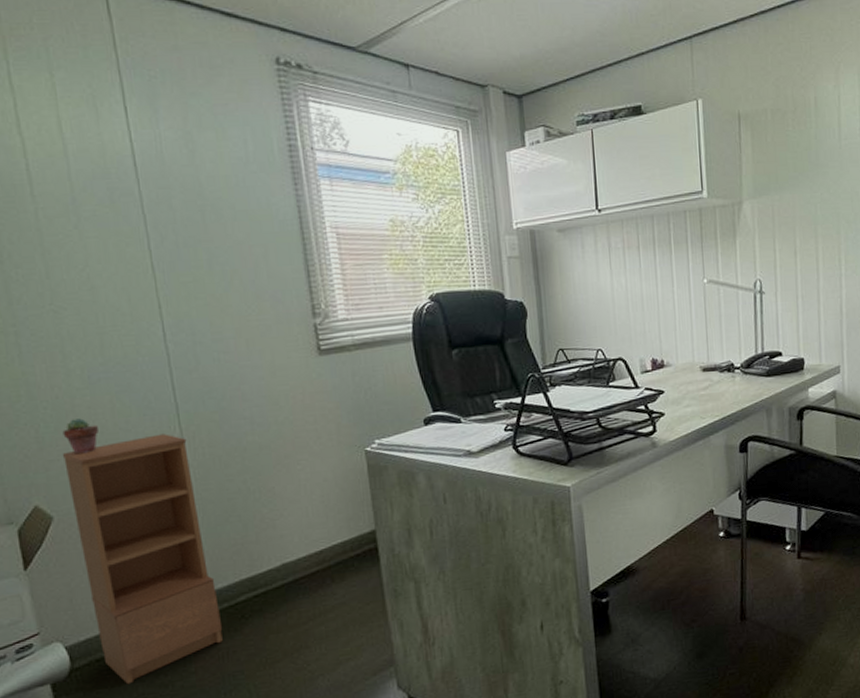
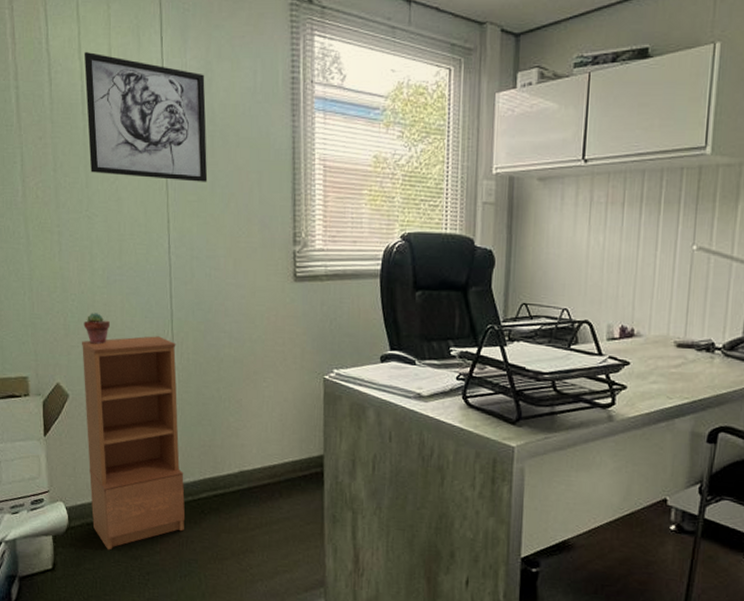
wall art: none [24,126,203,262] -> present [83,52,208,182]

